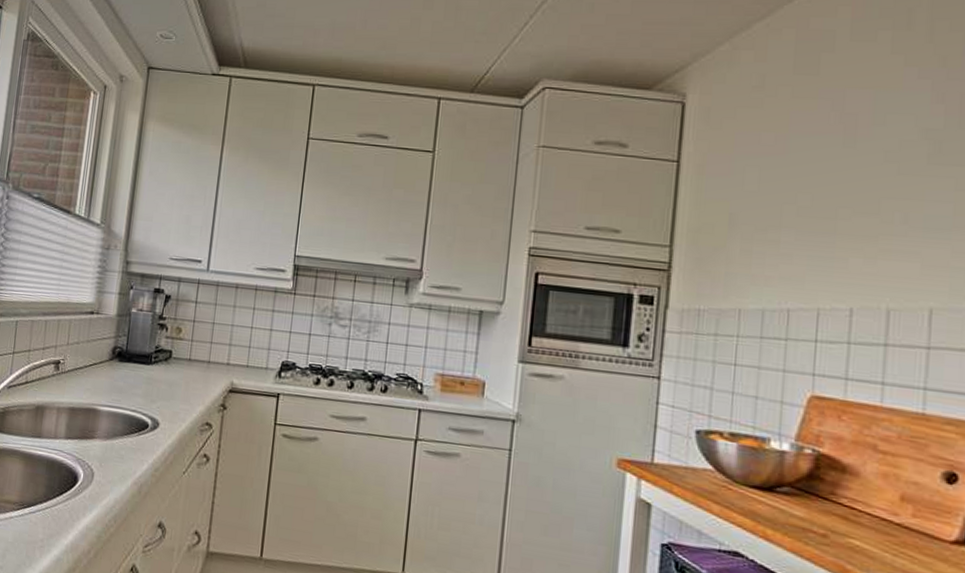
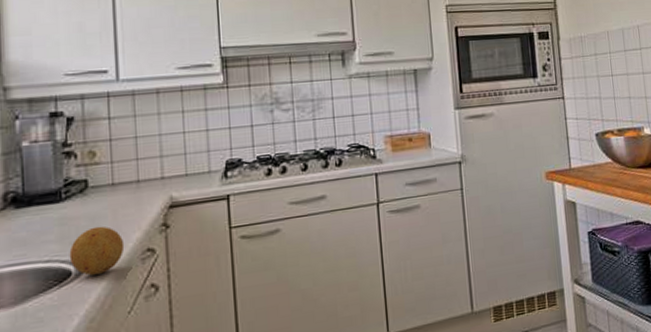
fruit: none [149,392,190,433] -> present [69,226,125,276]

